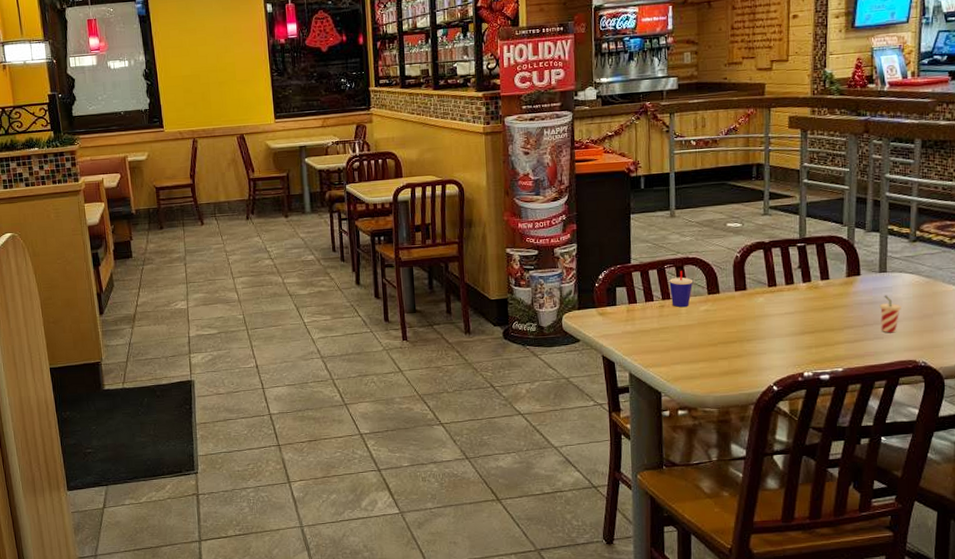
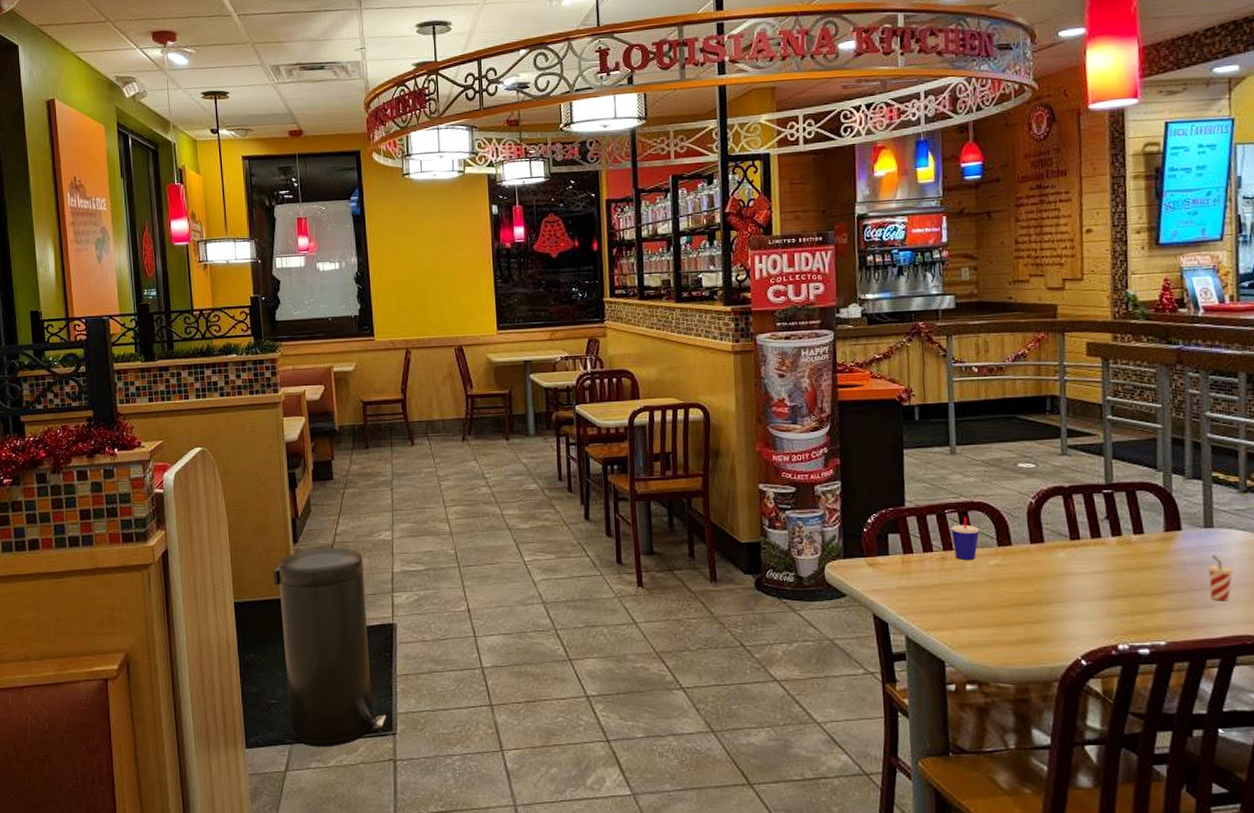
pedal bin: none [82,317,189,487] -> present [273,548,387,747]

